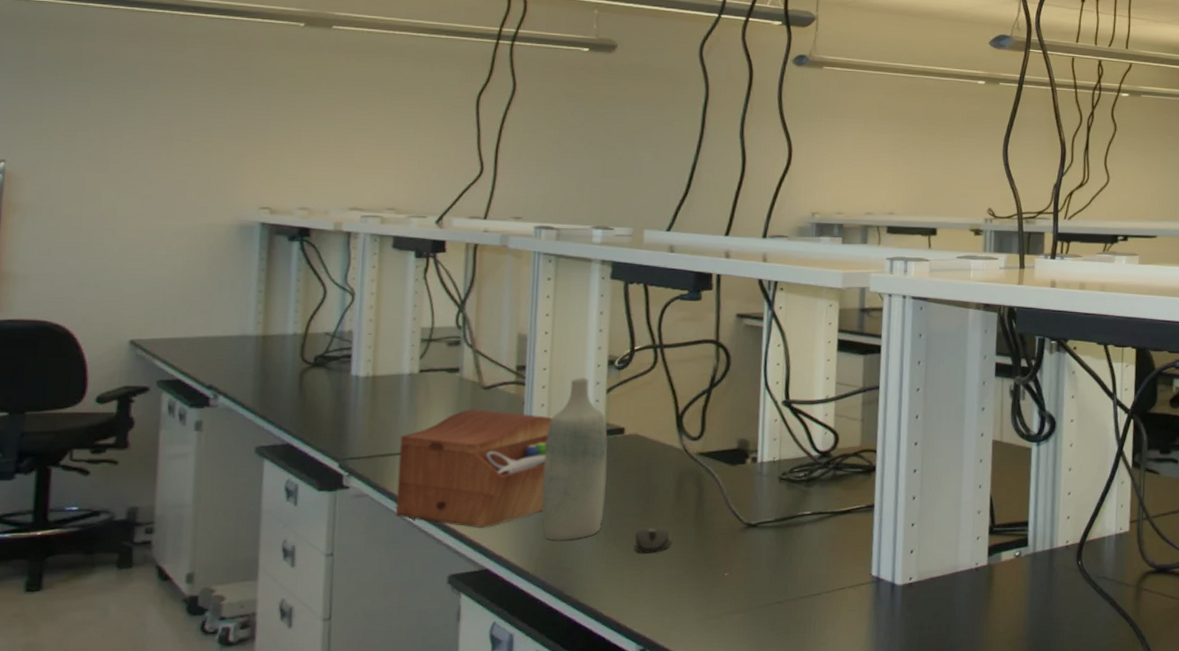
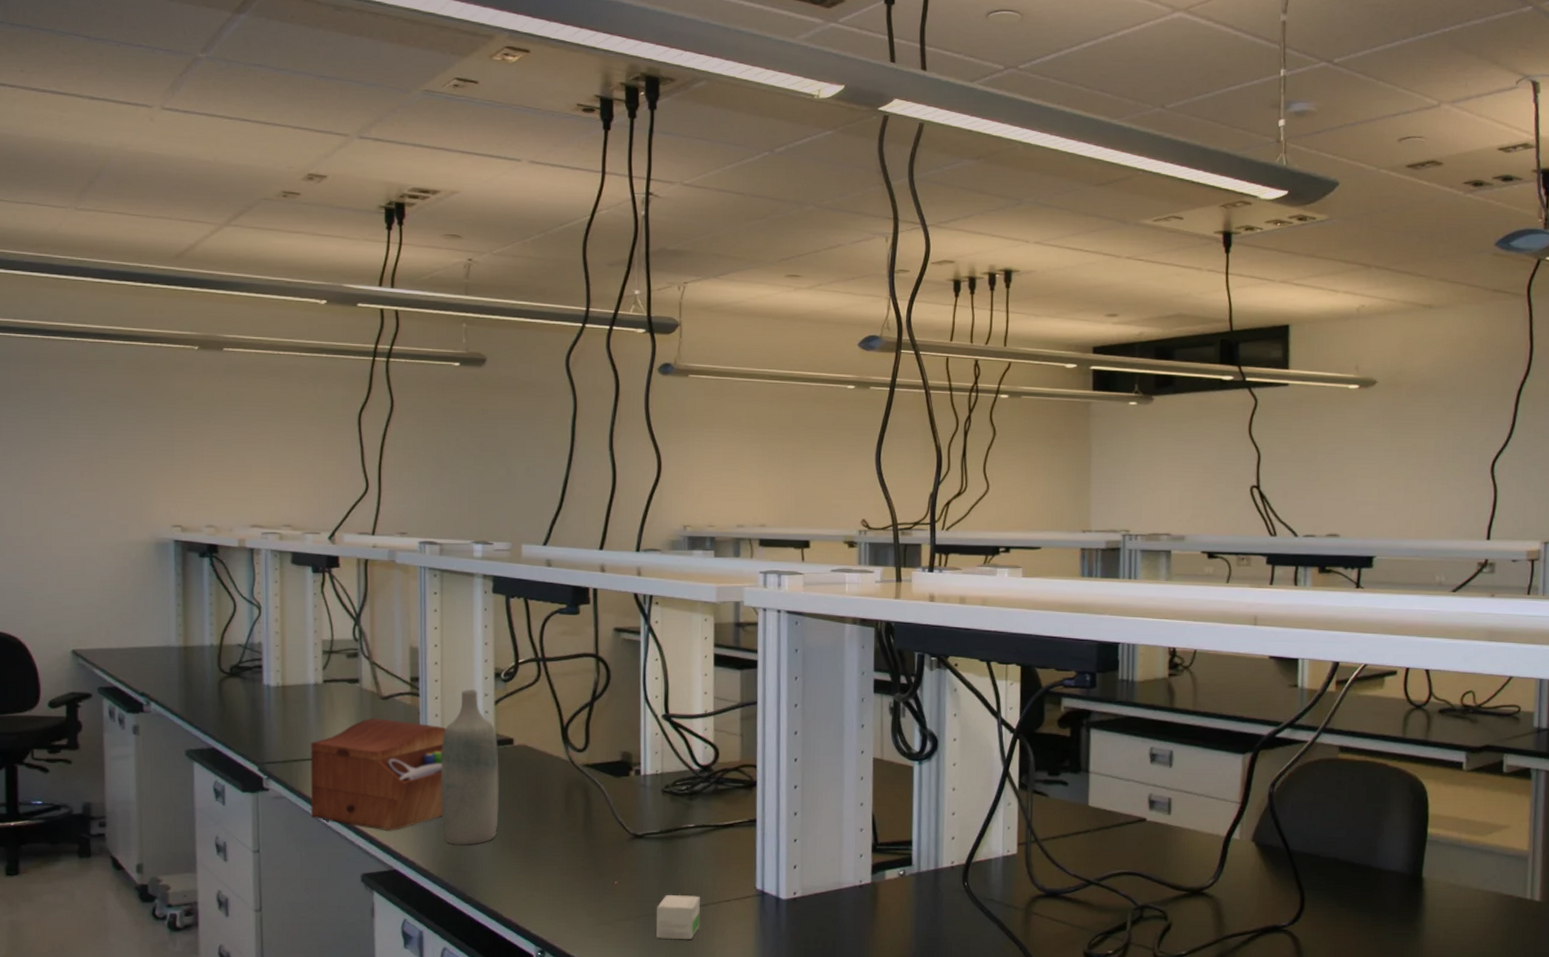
mouse: present [635,528,671,553] -> none [528,835,562,860]
small box: none [766,584,814,632] -> present [656,894,700,940]

